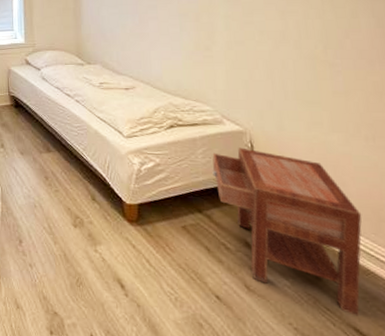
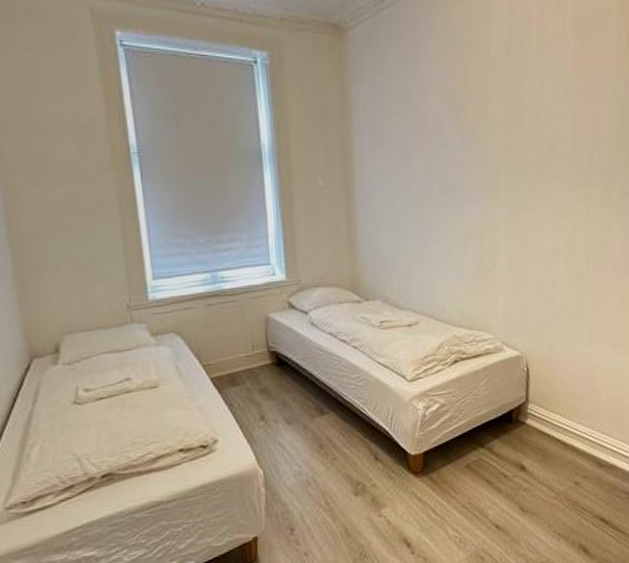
nightstand: present [212,147,362,315] -> none [493,372,609,507]

